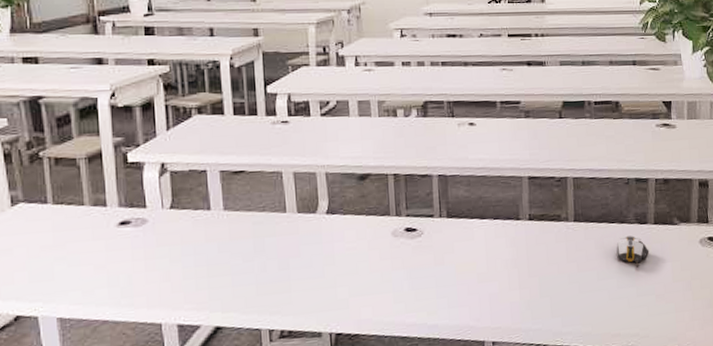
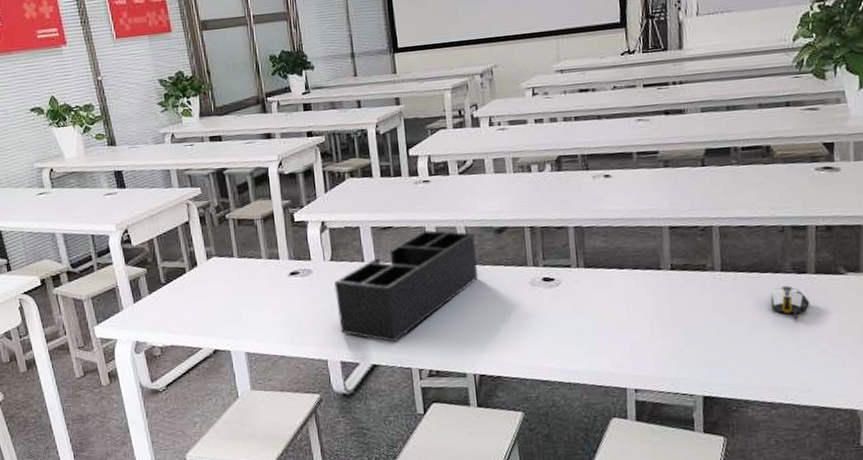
desk organizer: none [173,176,337,301] -> present [334,230,478,342]

